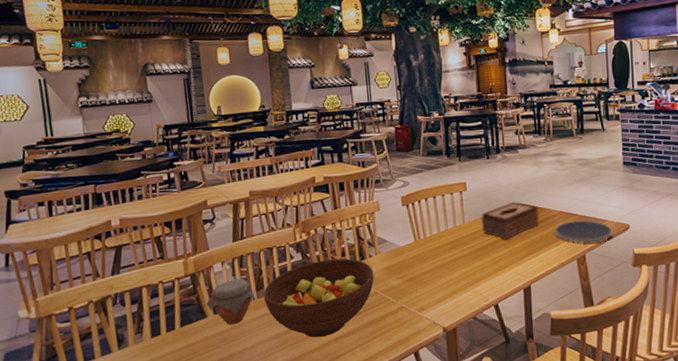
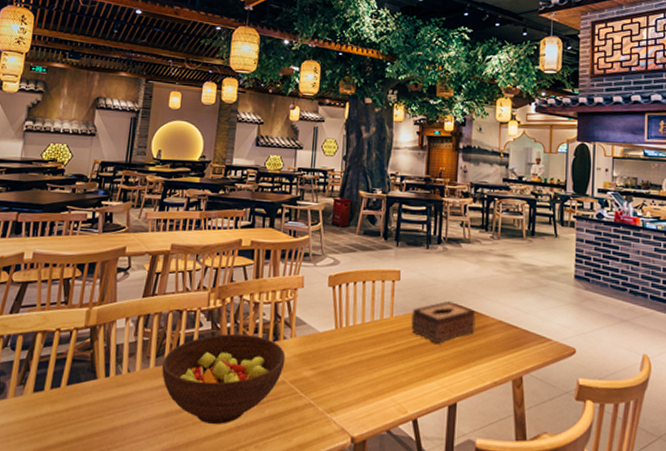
jar: present [206,278,256,325] -> none [100,339,153,393]
plate: present [554,220,613,243] -> none [491,334,557,364]

